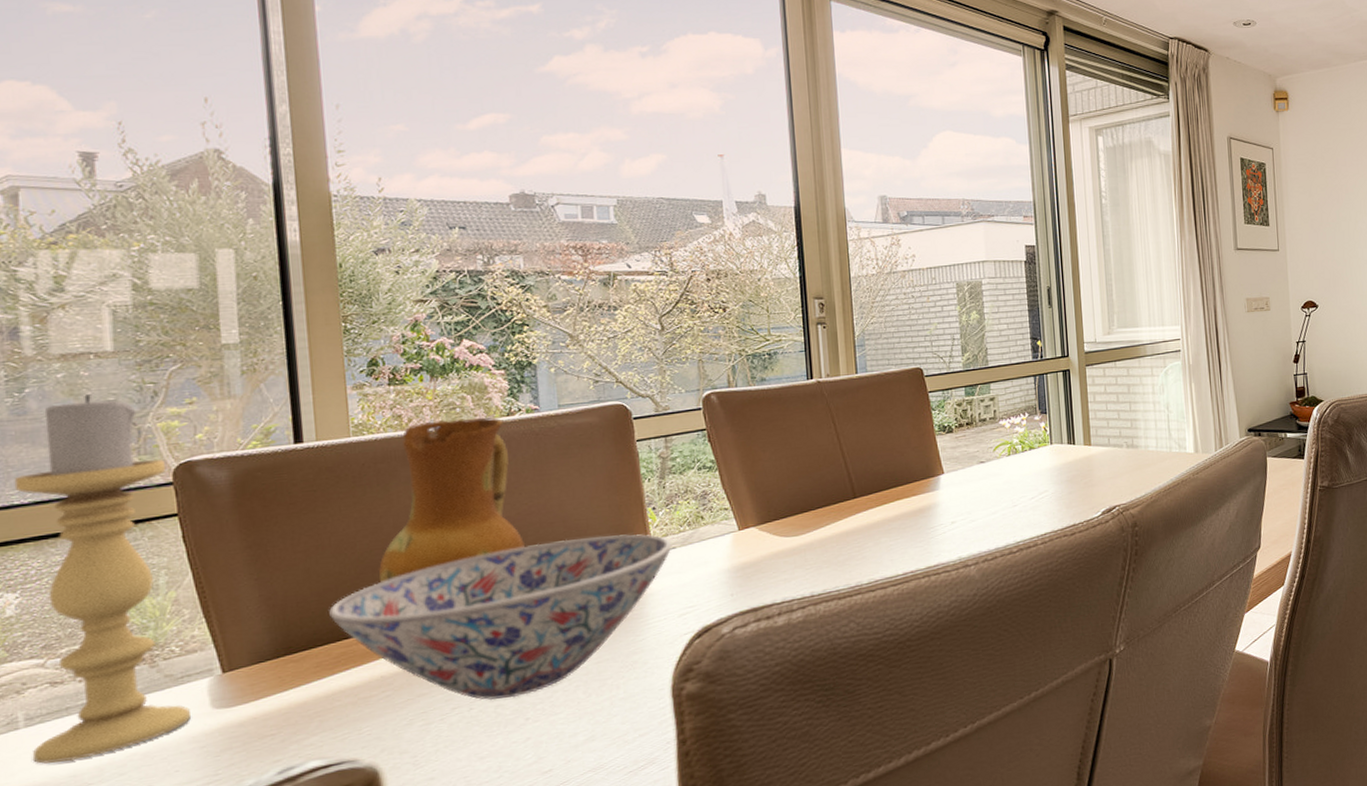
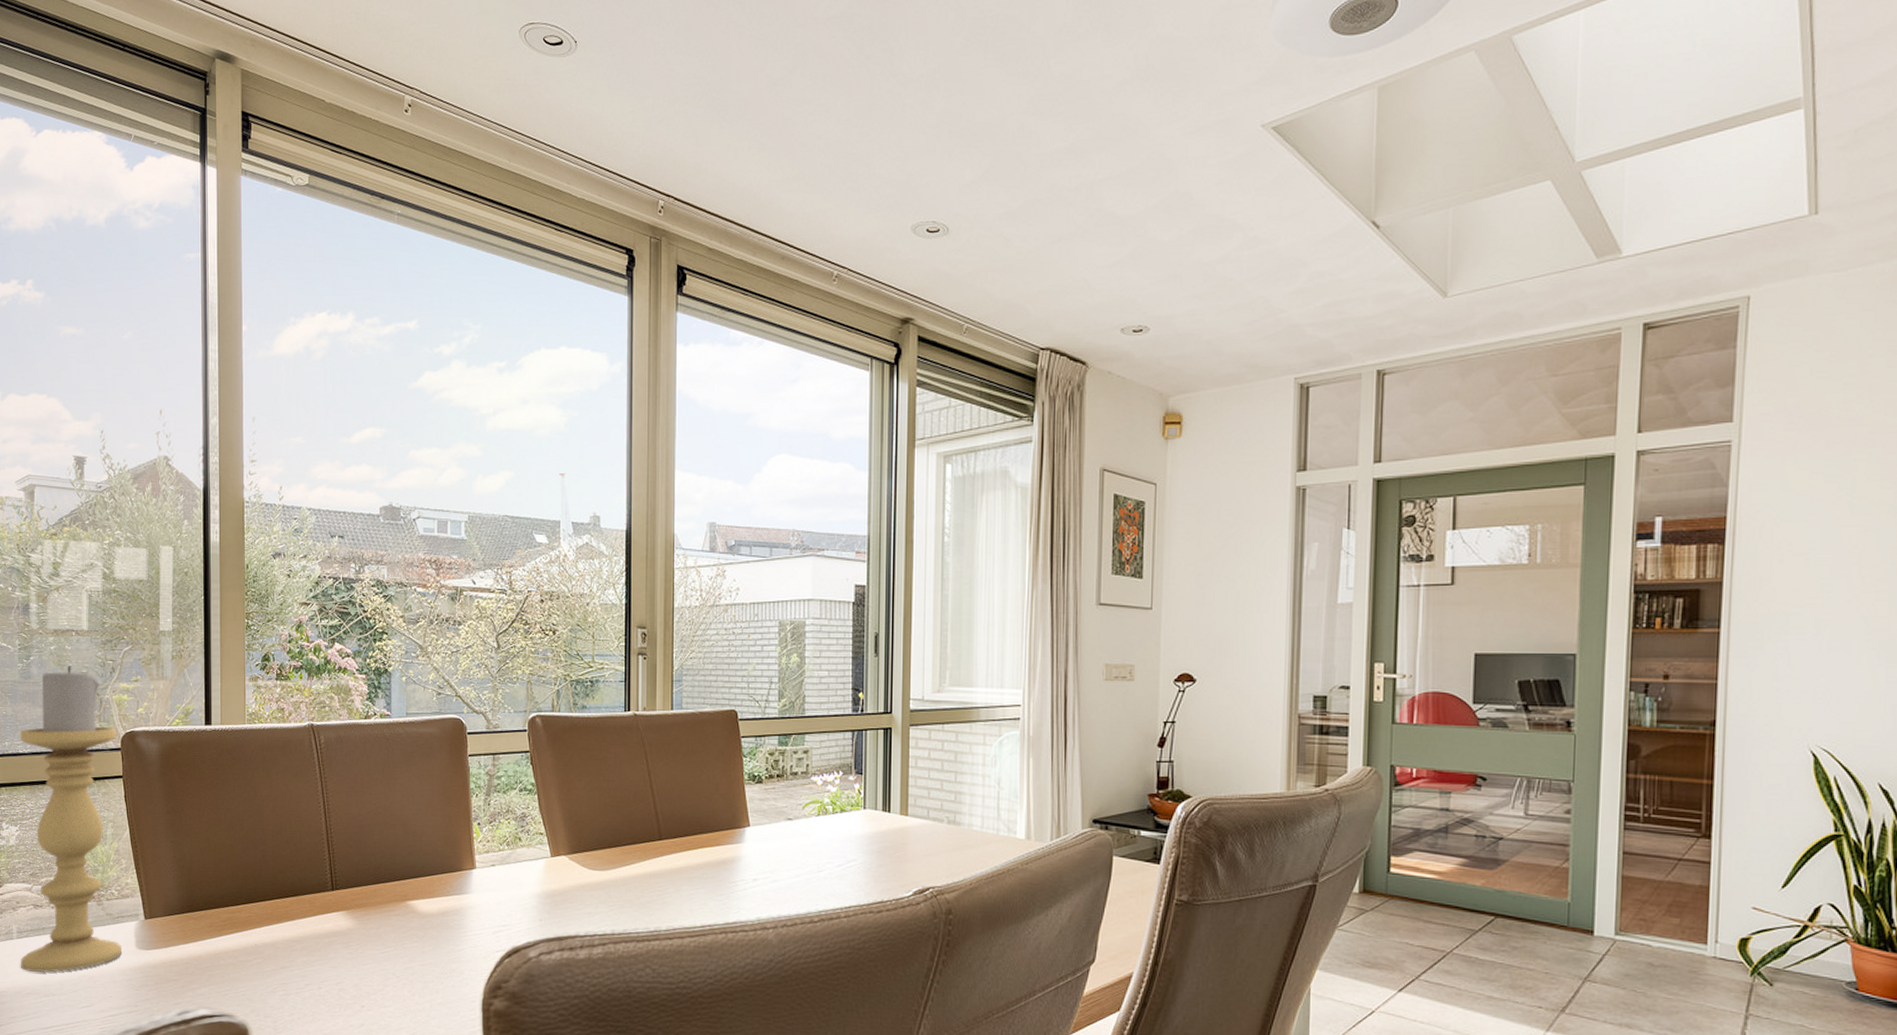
bowl: present [329,534,672,701] -> none [221,842,492,985]
ceramic jug: present [379,417,525,584] -> none [259,717,371,861]

